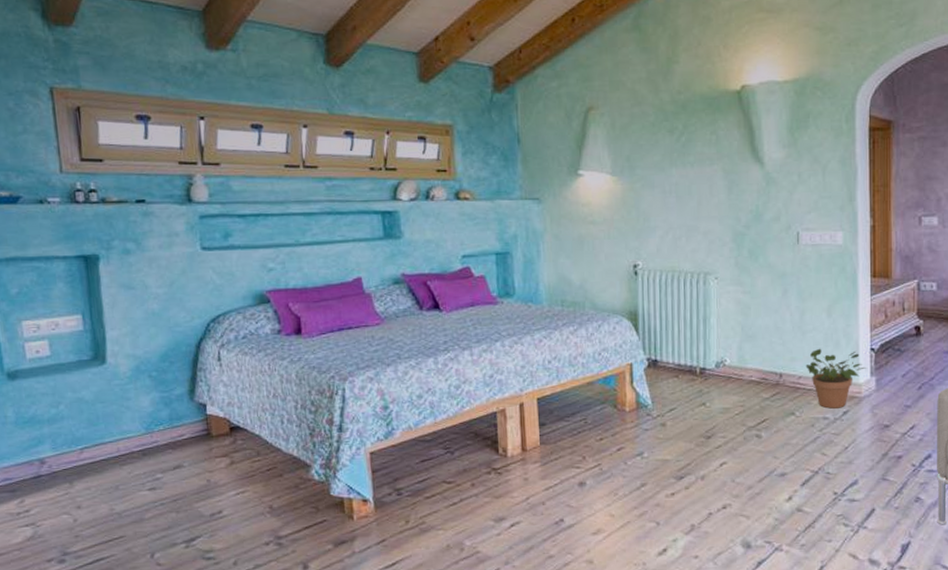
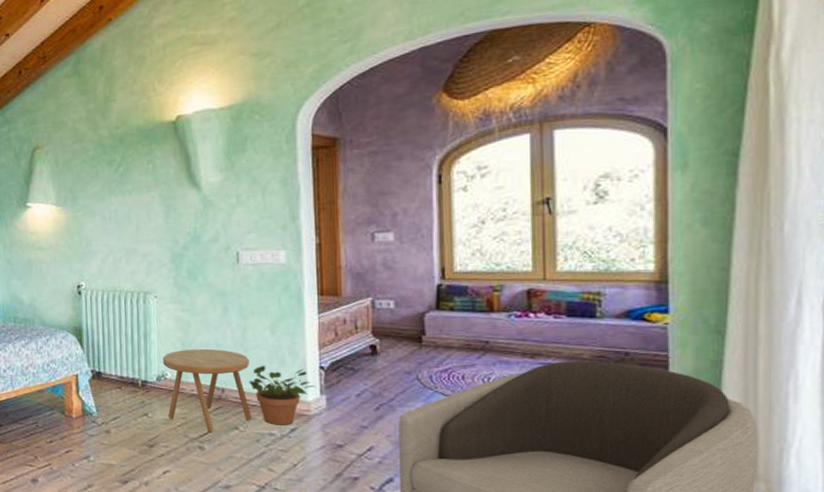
side table: none [721,332,807,420] -> present [162,348,252,433]

